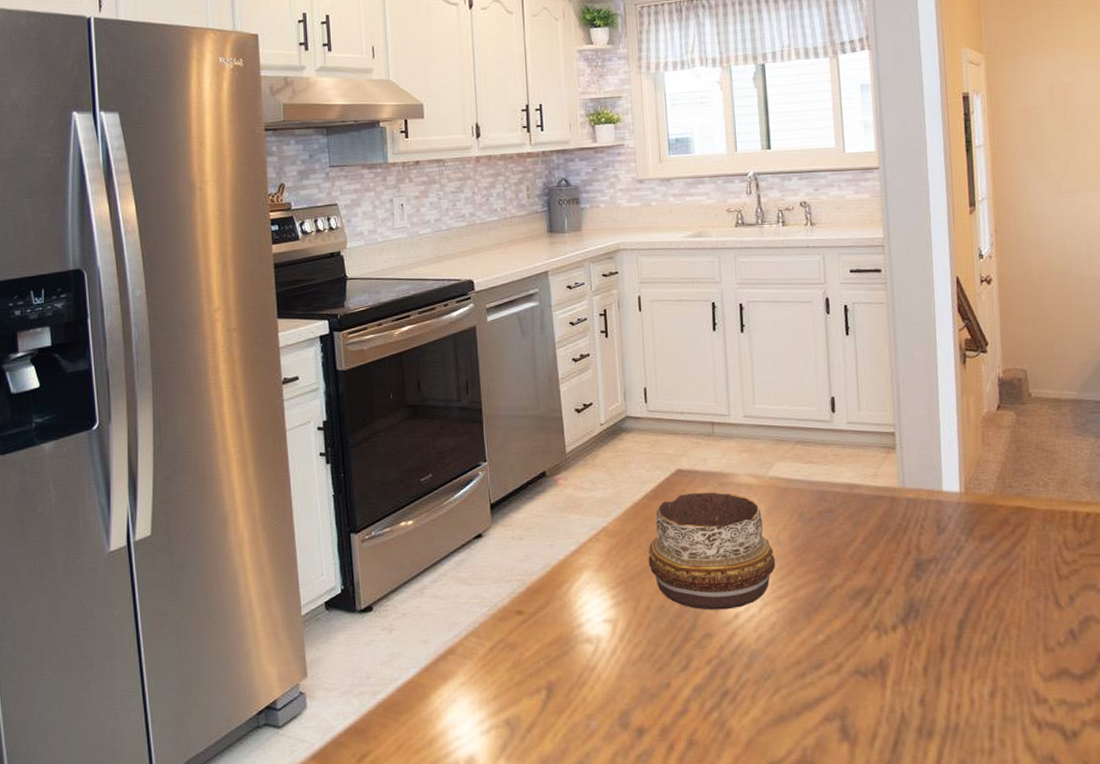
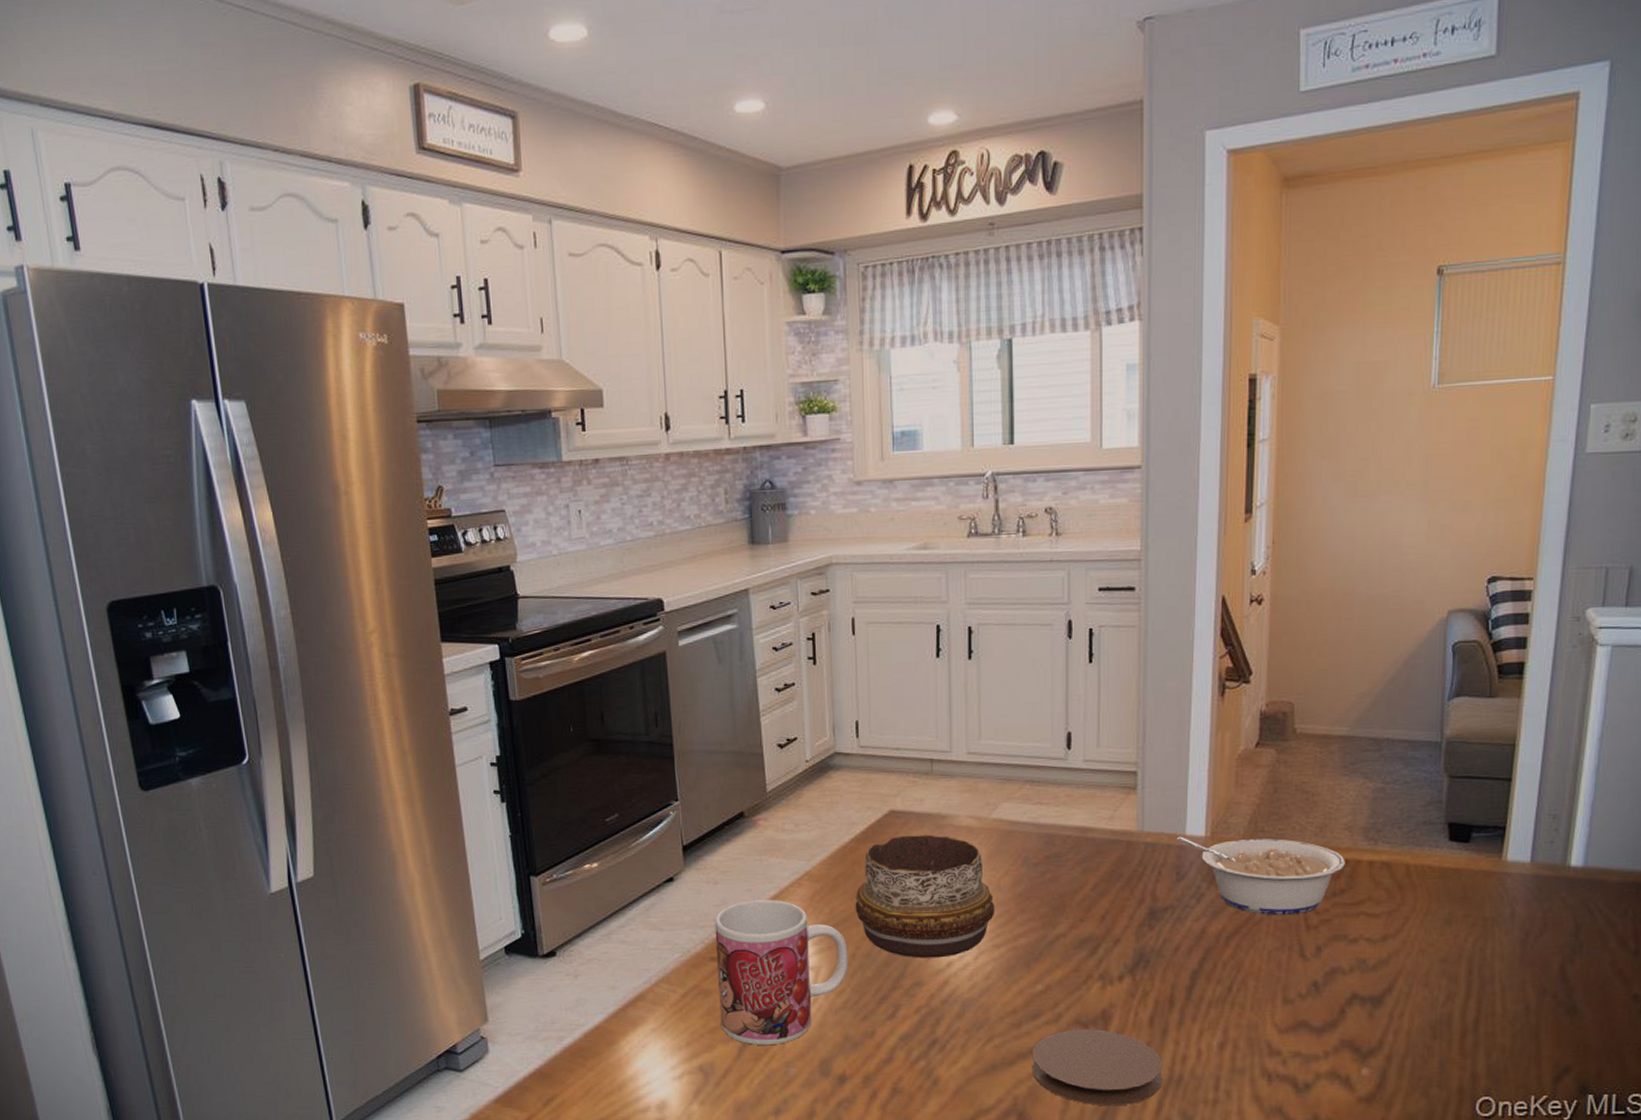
mug: none [519,554,644,699] -> present [714,899,849,1046]
coaster: none [817,678,941,757] -> present [1032,1028,1163,1107]
legume: none [934,492,1087,566] -> present [1176,836,1345,916]

